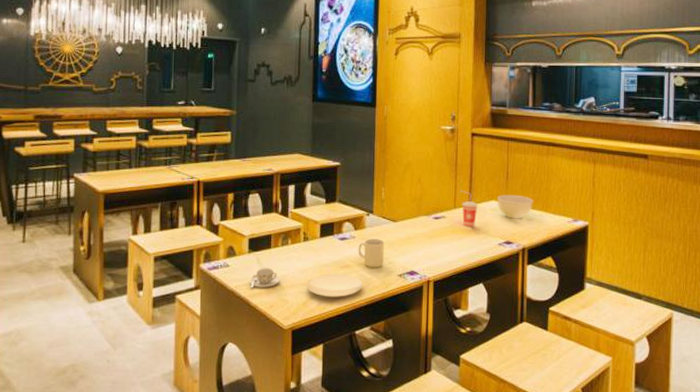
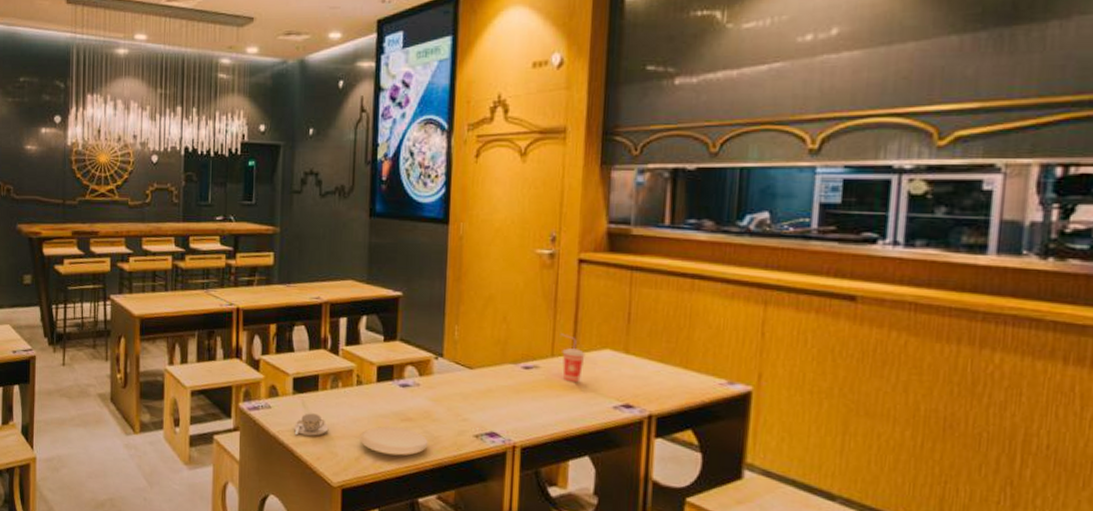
cup: present [358,239,384,268] -> none [423,388,457,425]
soup bowl: present [497,194,533,219] -> none [613,342,667,376]

